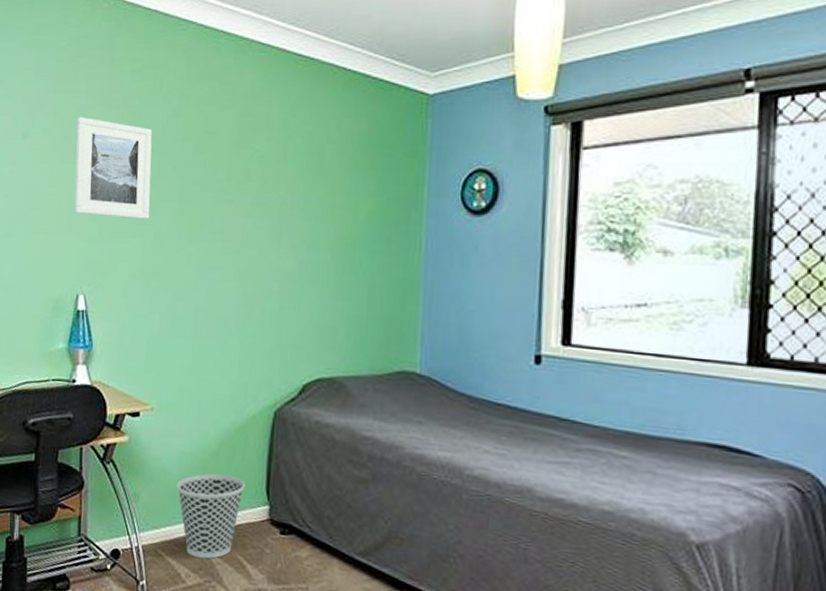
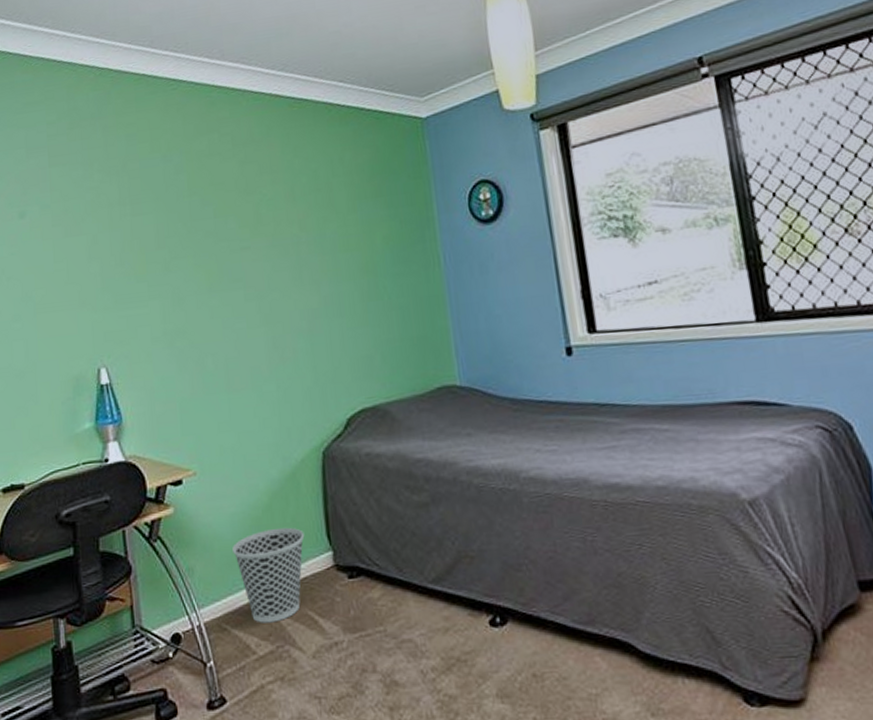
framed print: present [74,117,153,219] -> none [76,187,165,285]

